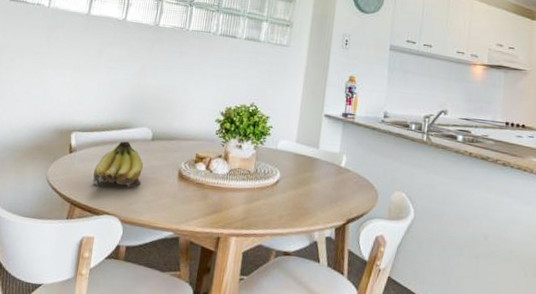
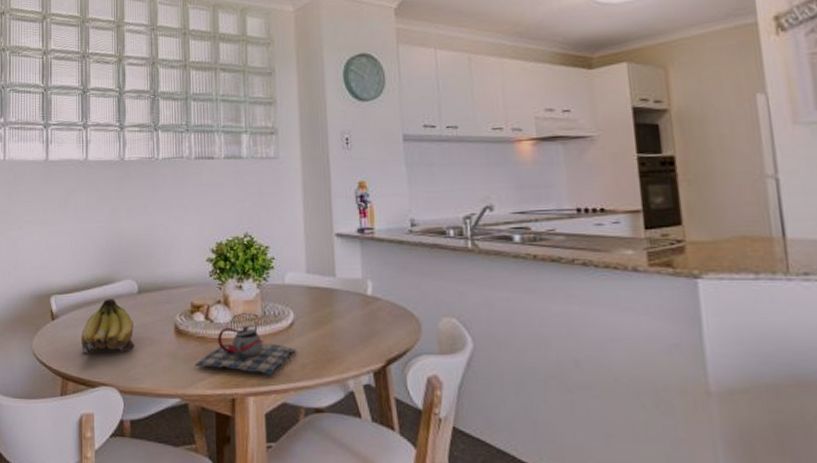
teapot: none [190,175,277,223] -> present [194,320,296,377]

